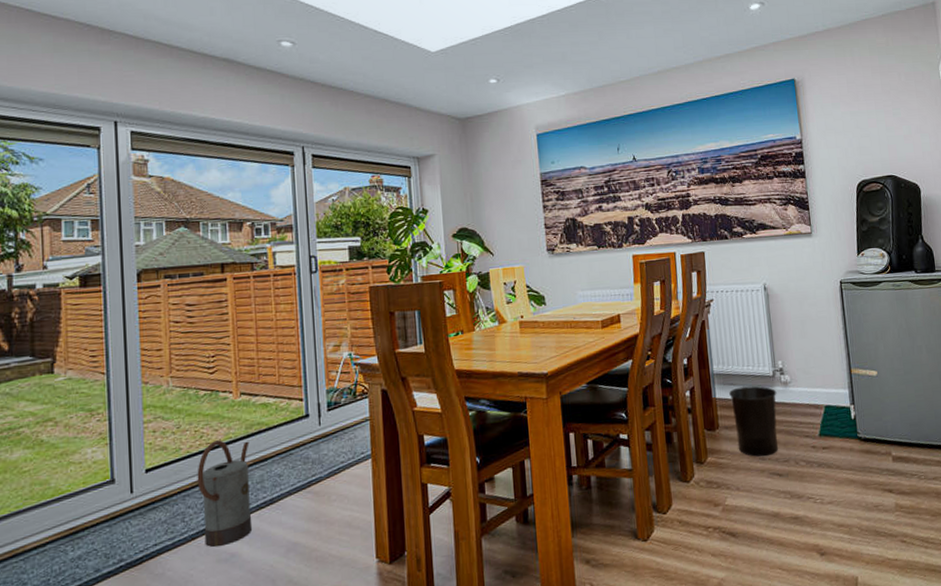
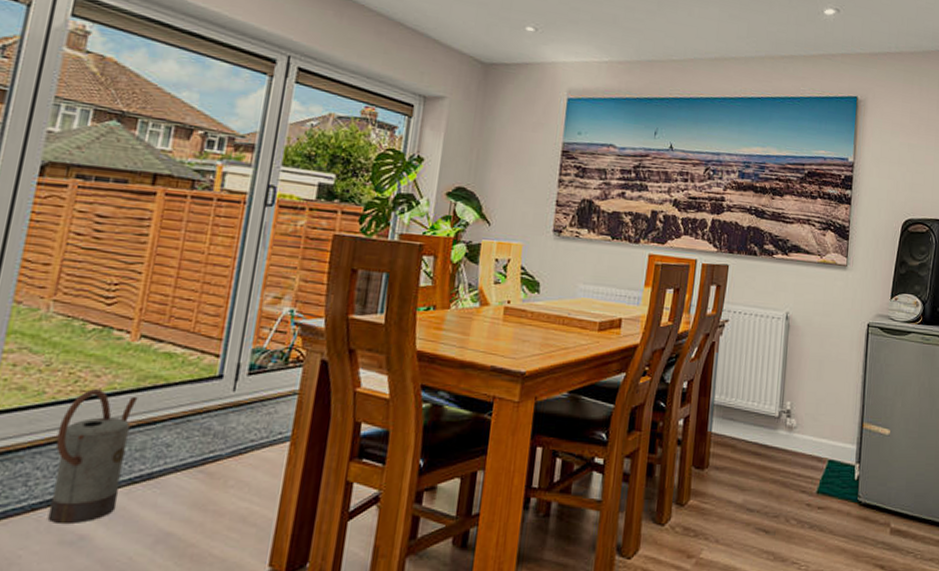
waste bin: present [729,385,778,457] -> none [725,424,779,507]

